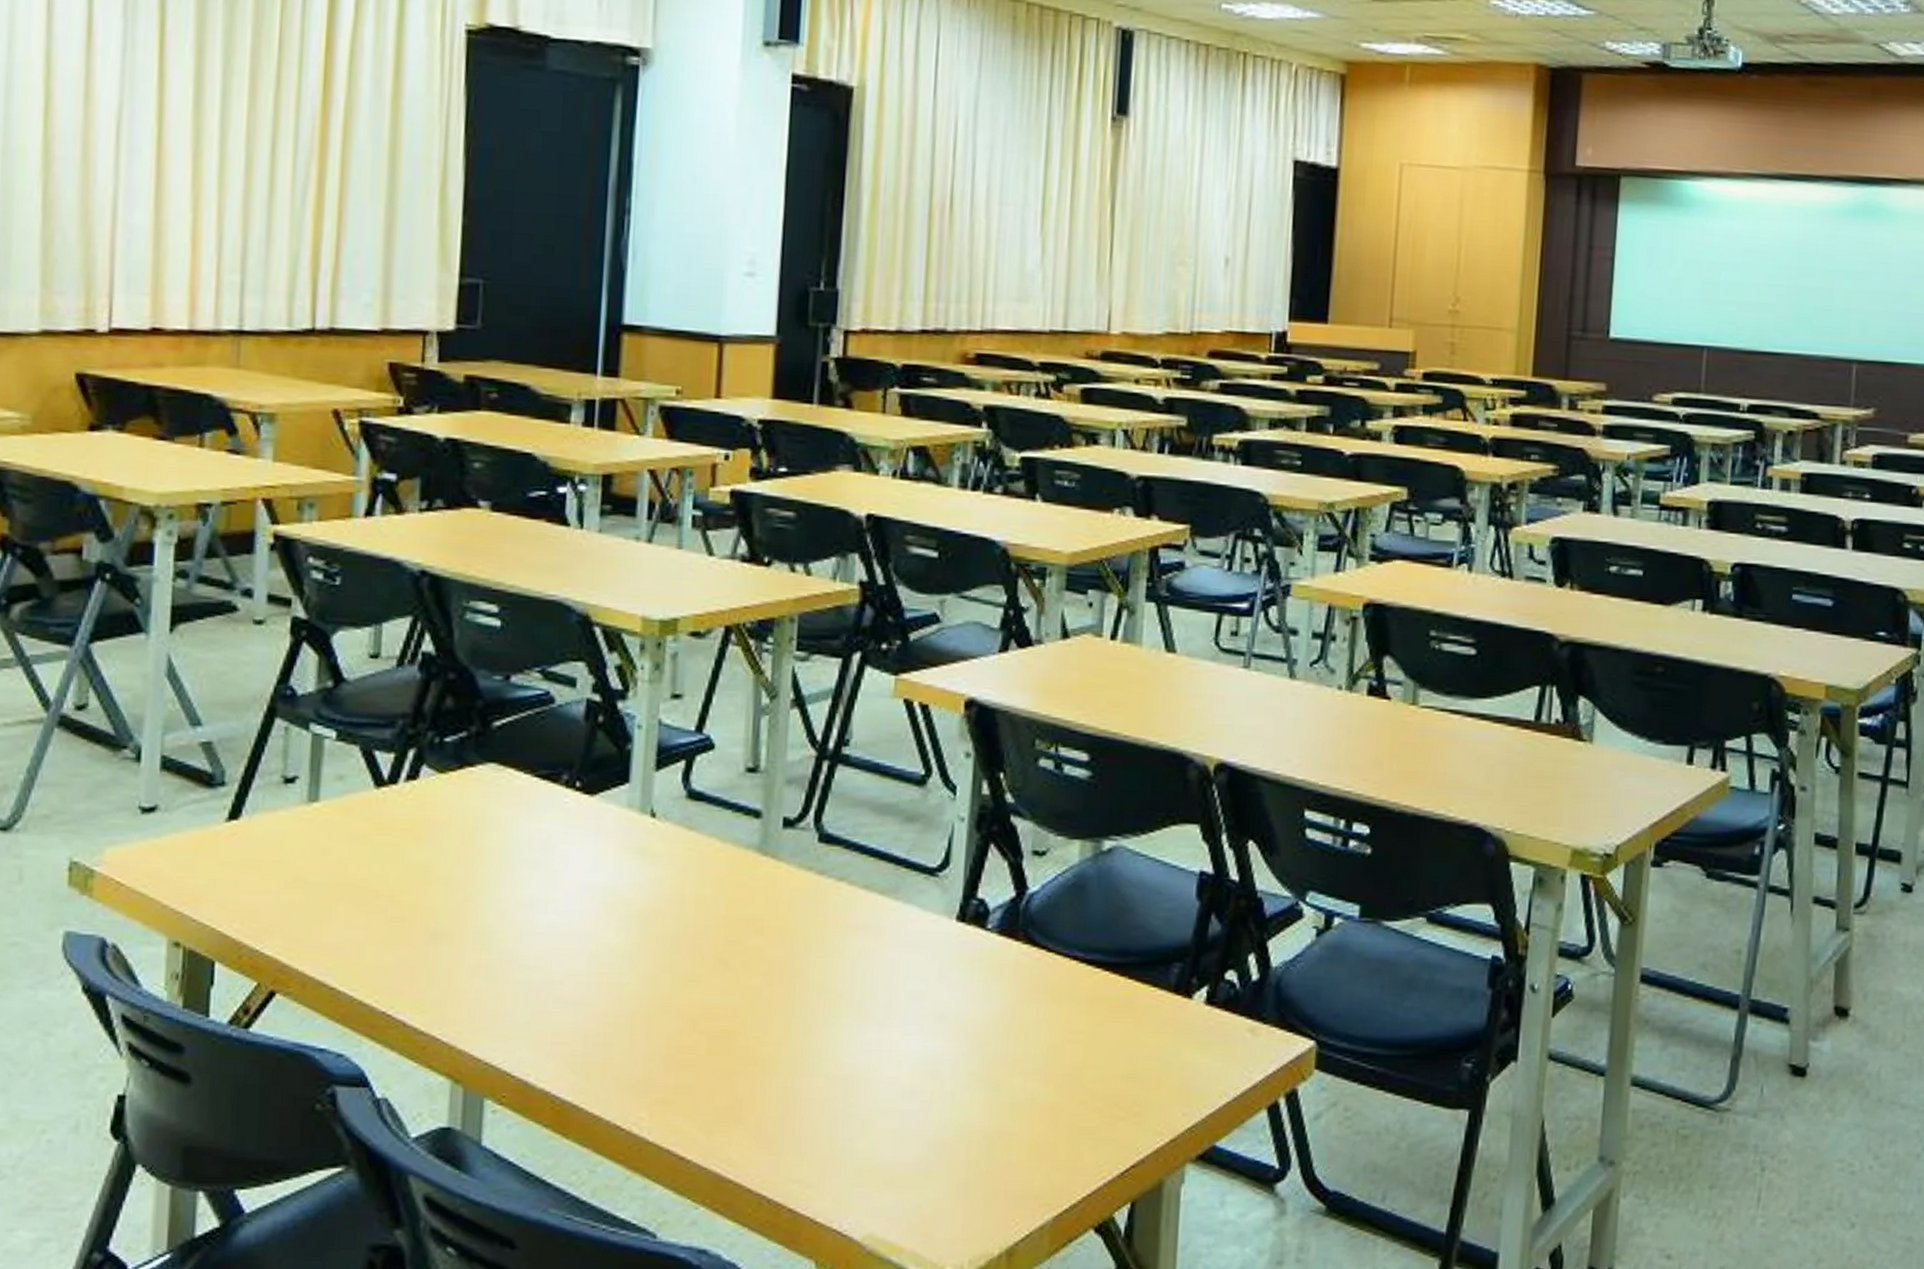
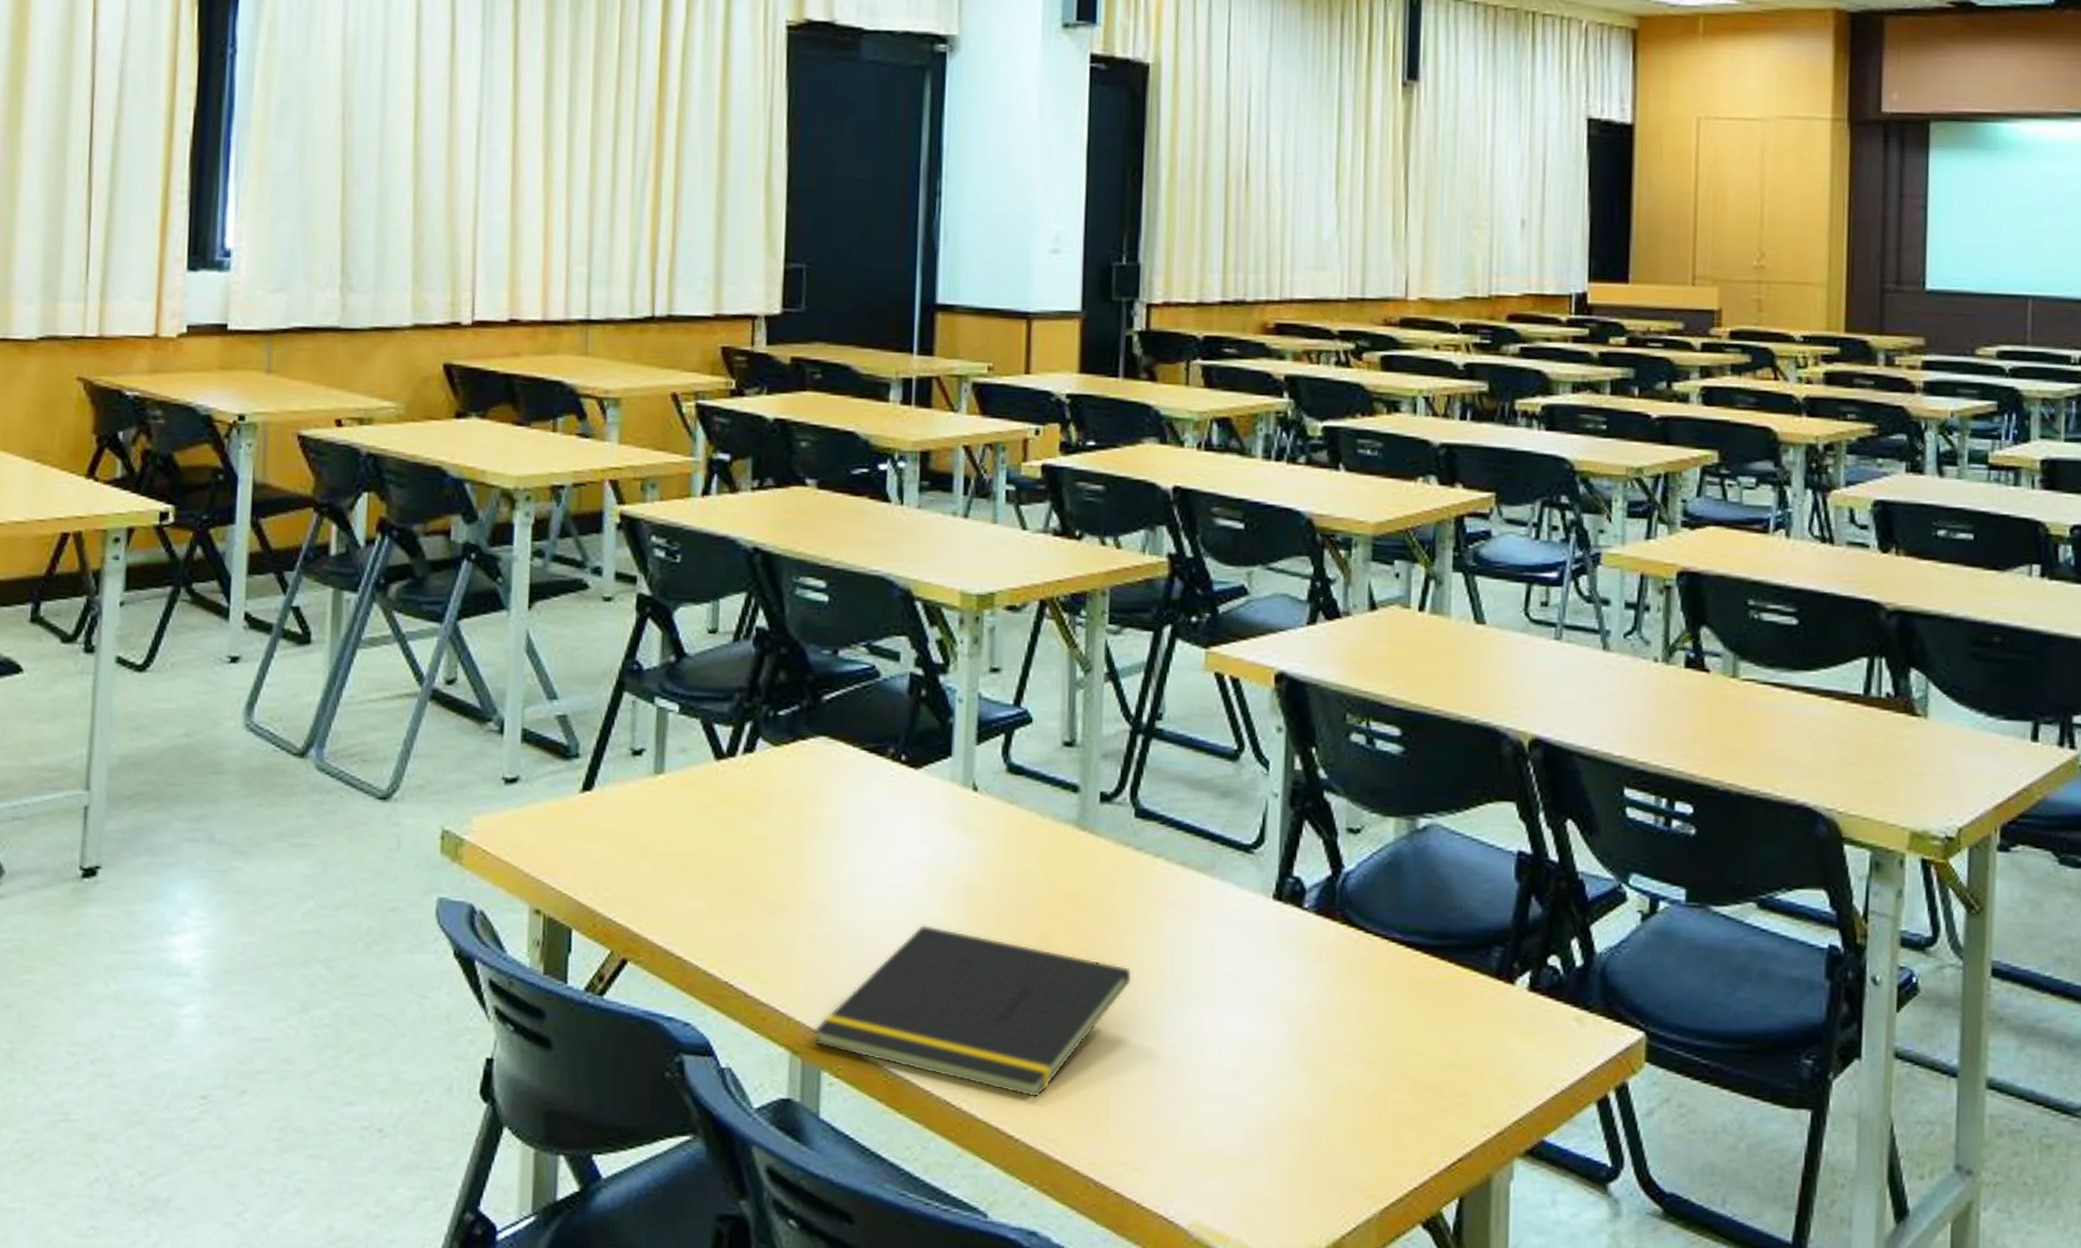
notepad: none [477,950,812,1120] -> present [814,924,1133,1099]

